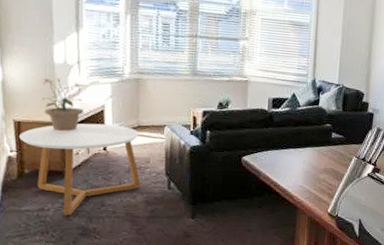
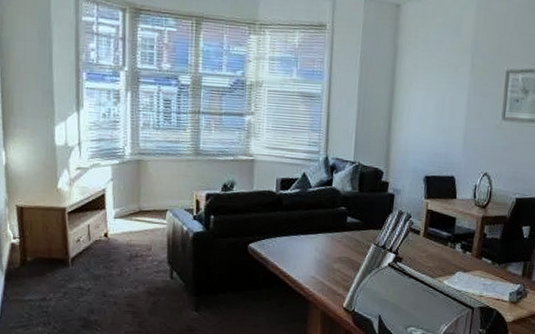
coffee table: present [19,123,141,215] -> none [22,208,142,306]
potted plant: present [42,78,84,131] -> none [44,161,85,217]

